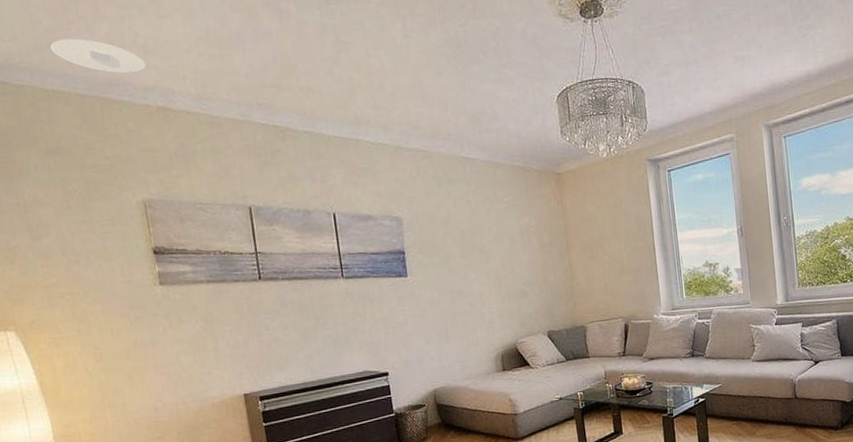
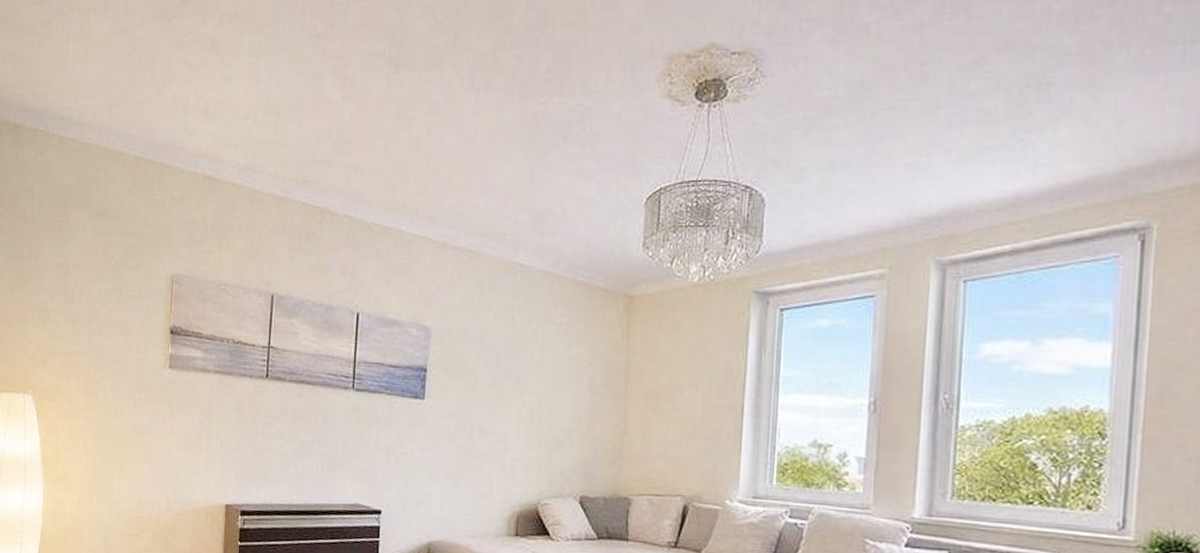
recessed light: present [50,38,146,74] -> none [121,98,203,138]

